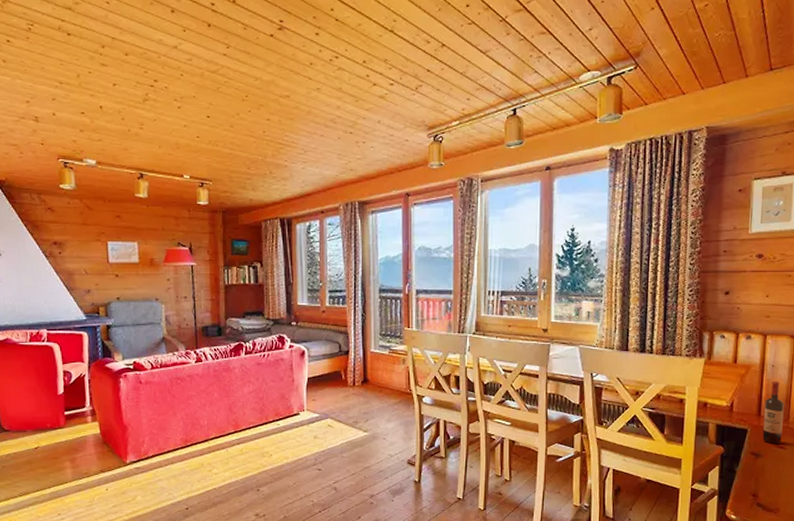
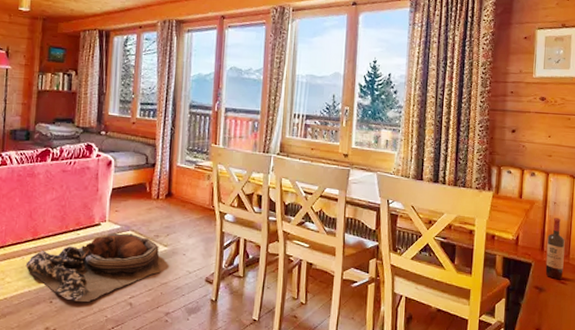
dog bed: none [230,421,363,488] -> present [25,233,161,302]

